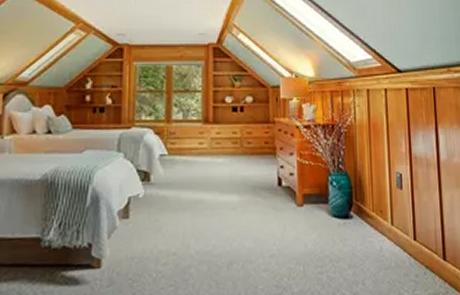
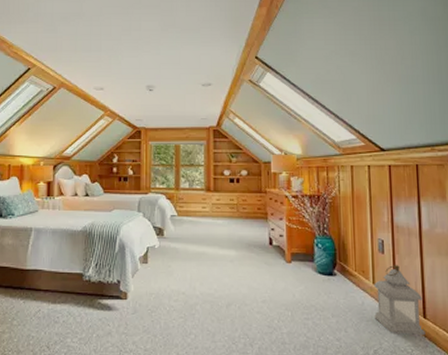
lantern: none [392,200,446,281] -> present [374,264,426,335]

